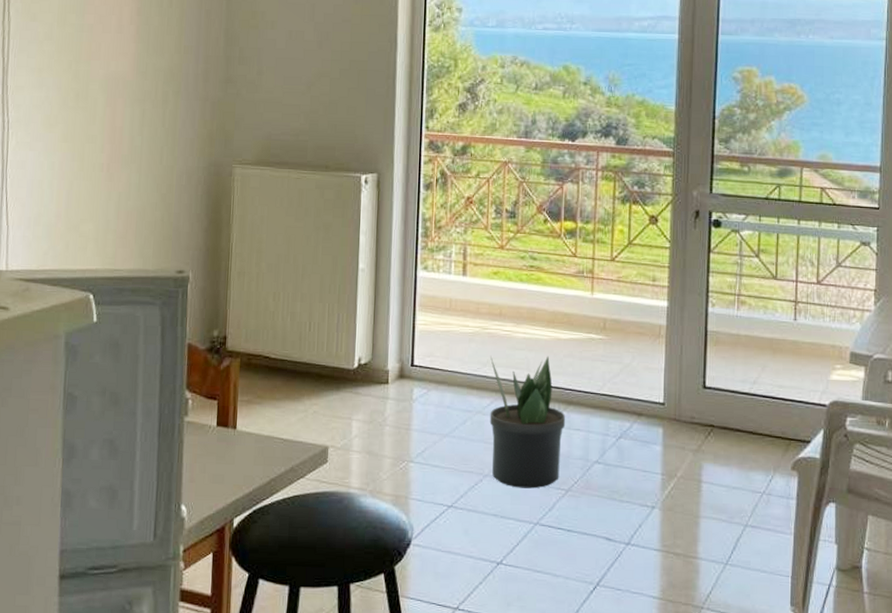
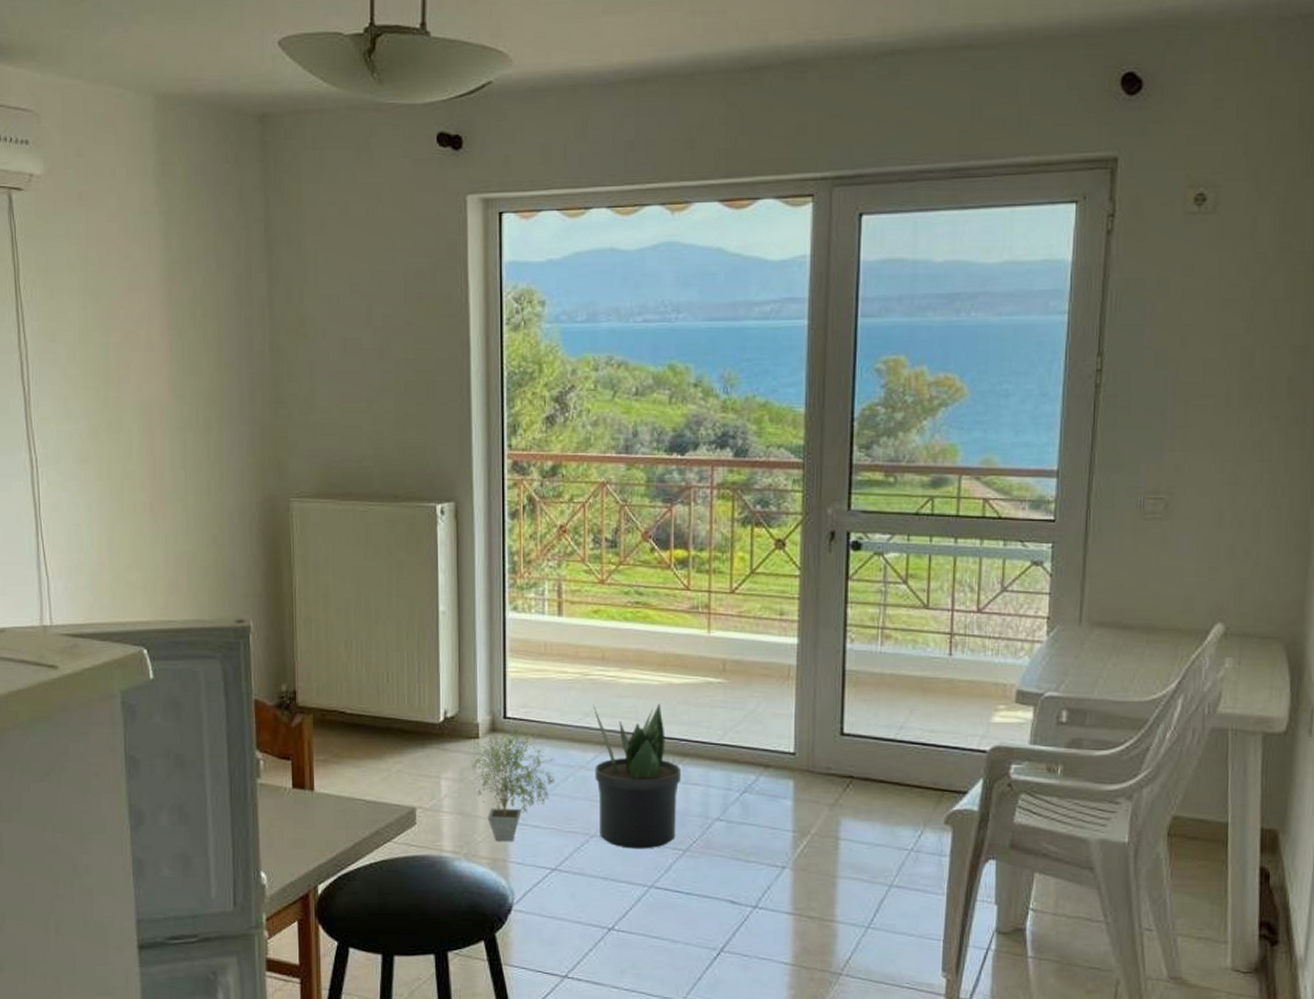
potted plant: none [379,373,455,480] -> present [468,726,555,842]

